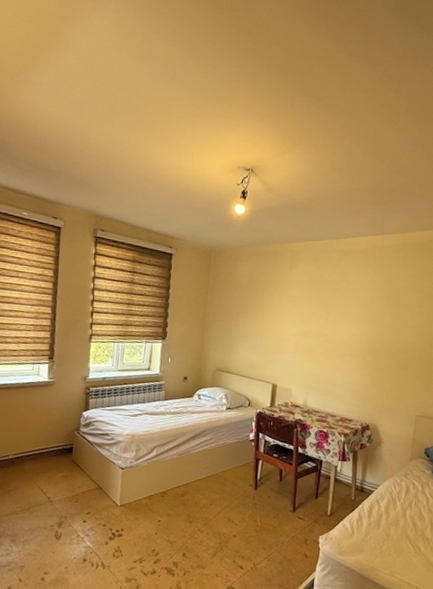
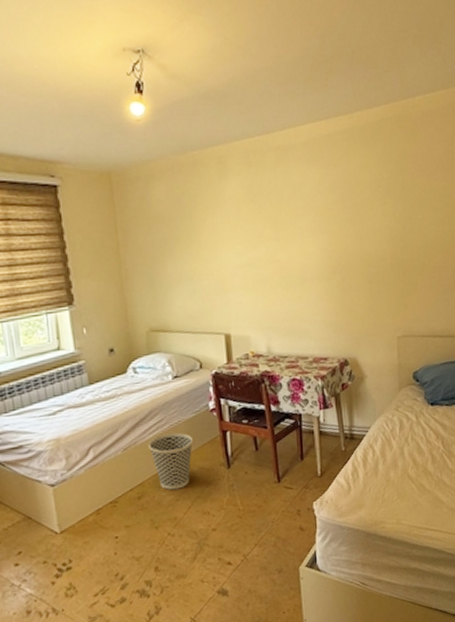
wastebasket: none [197,450,233,496] -> present [148,432,194,490]

